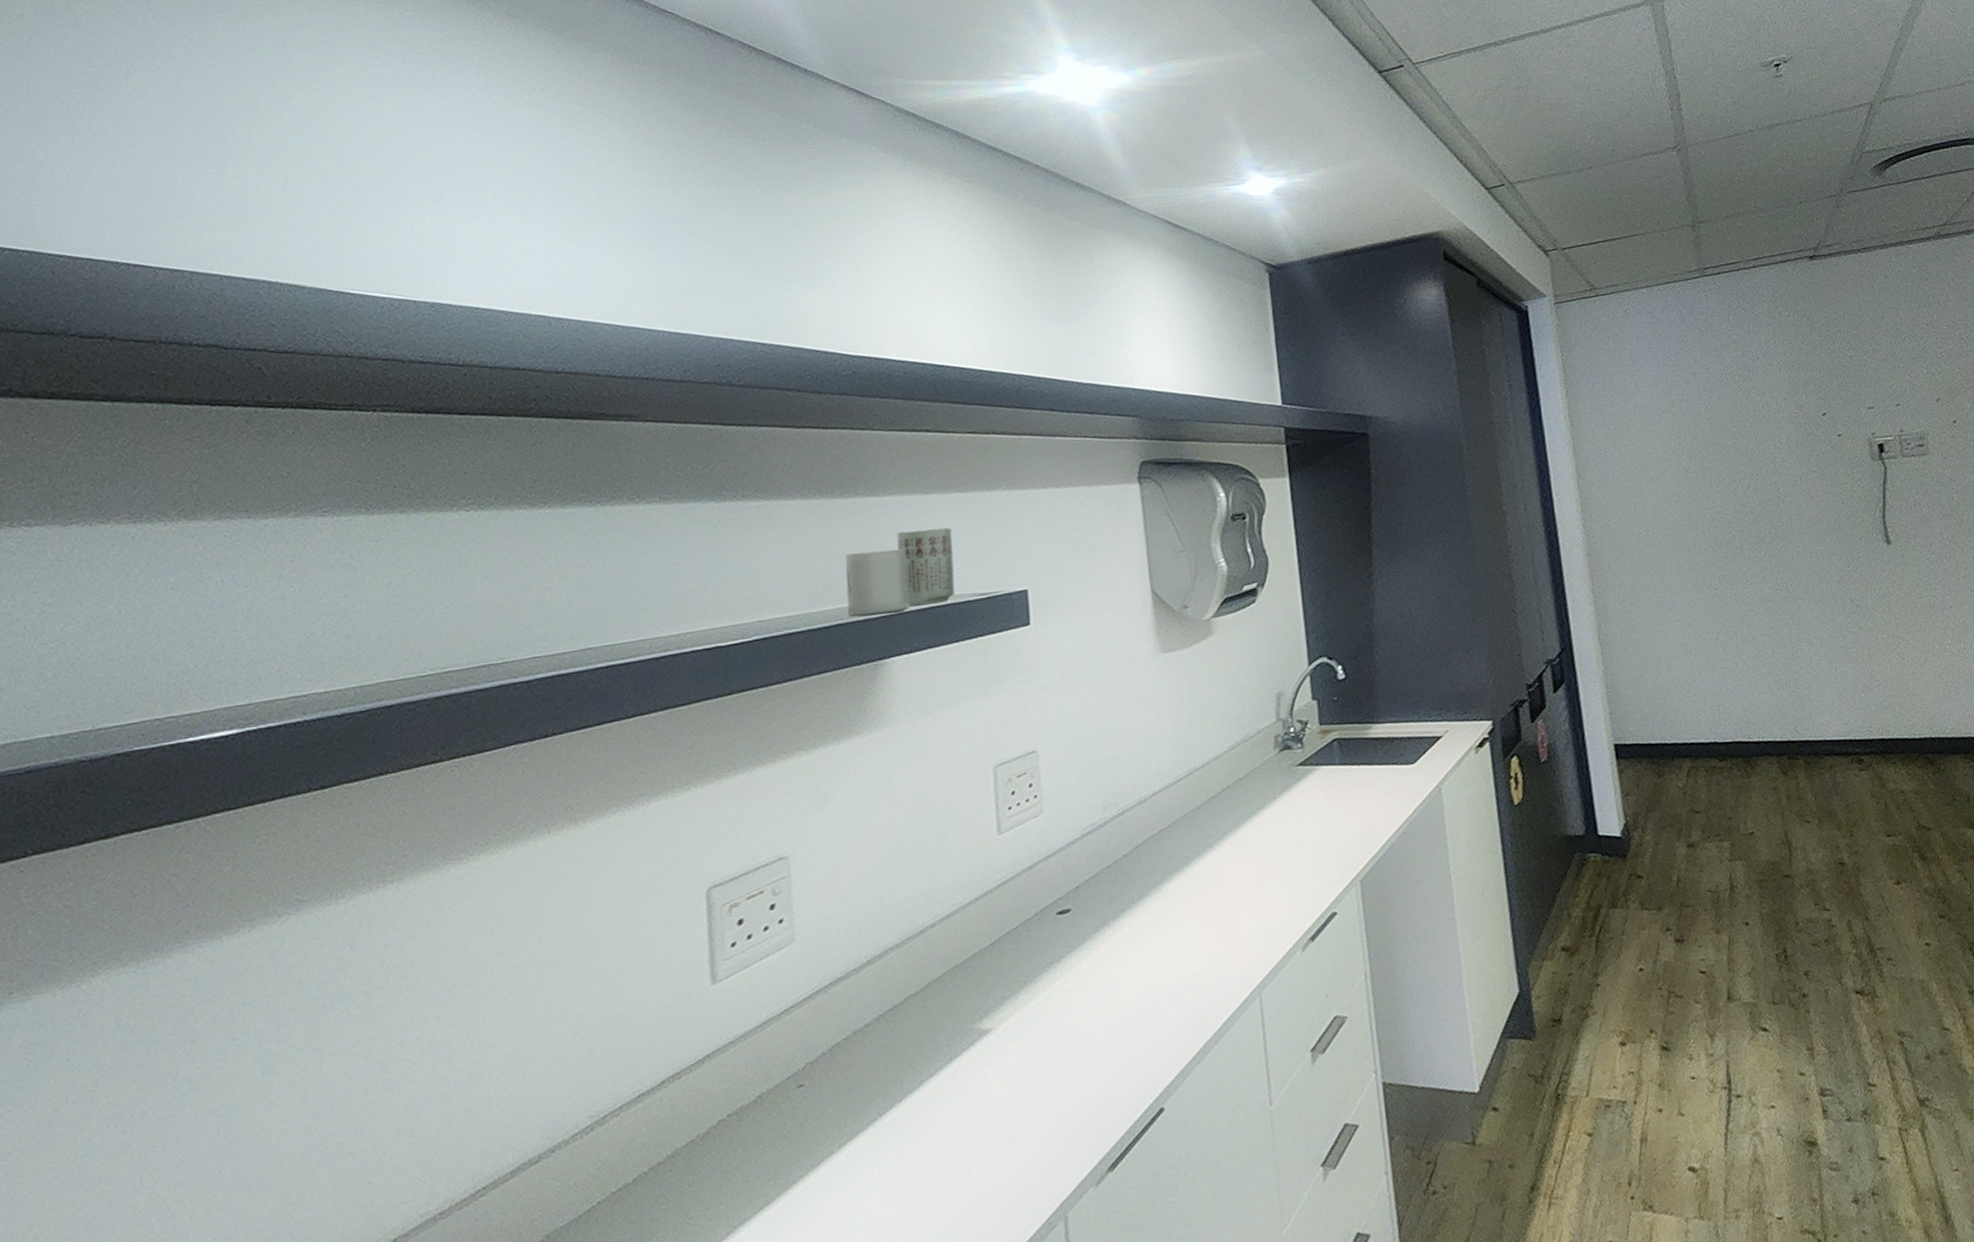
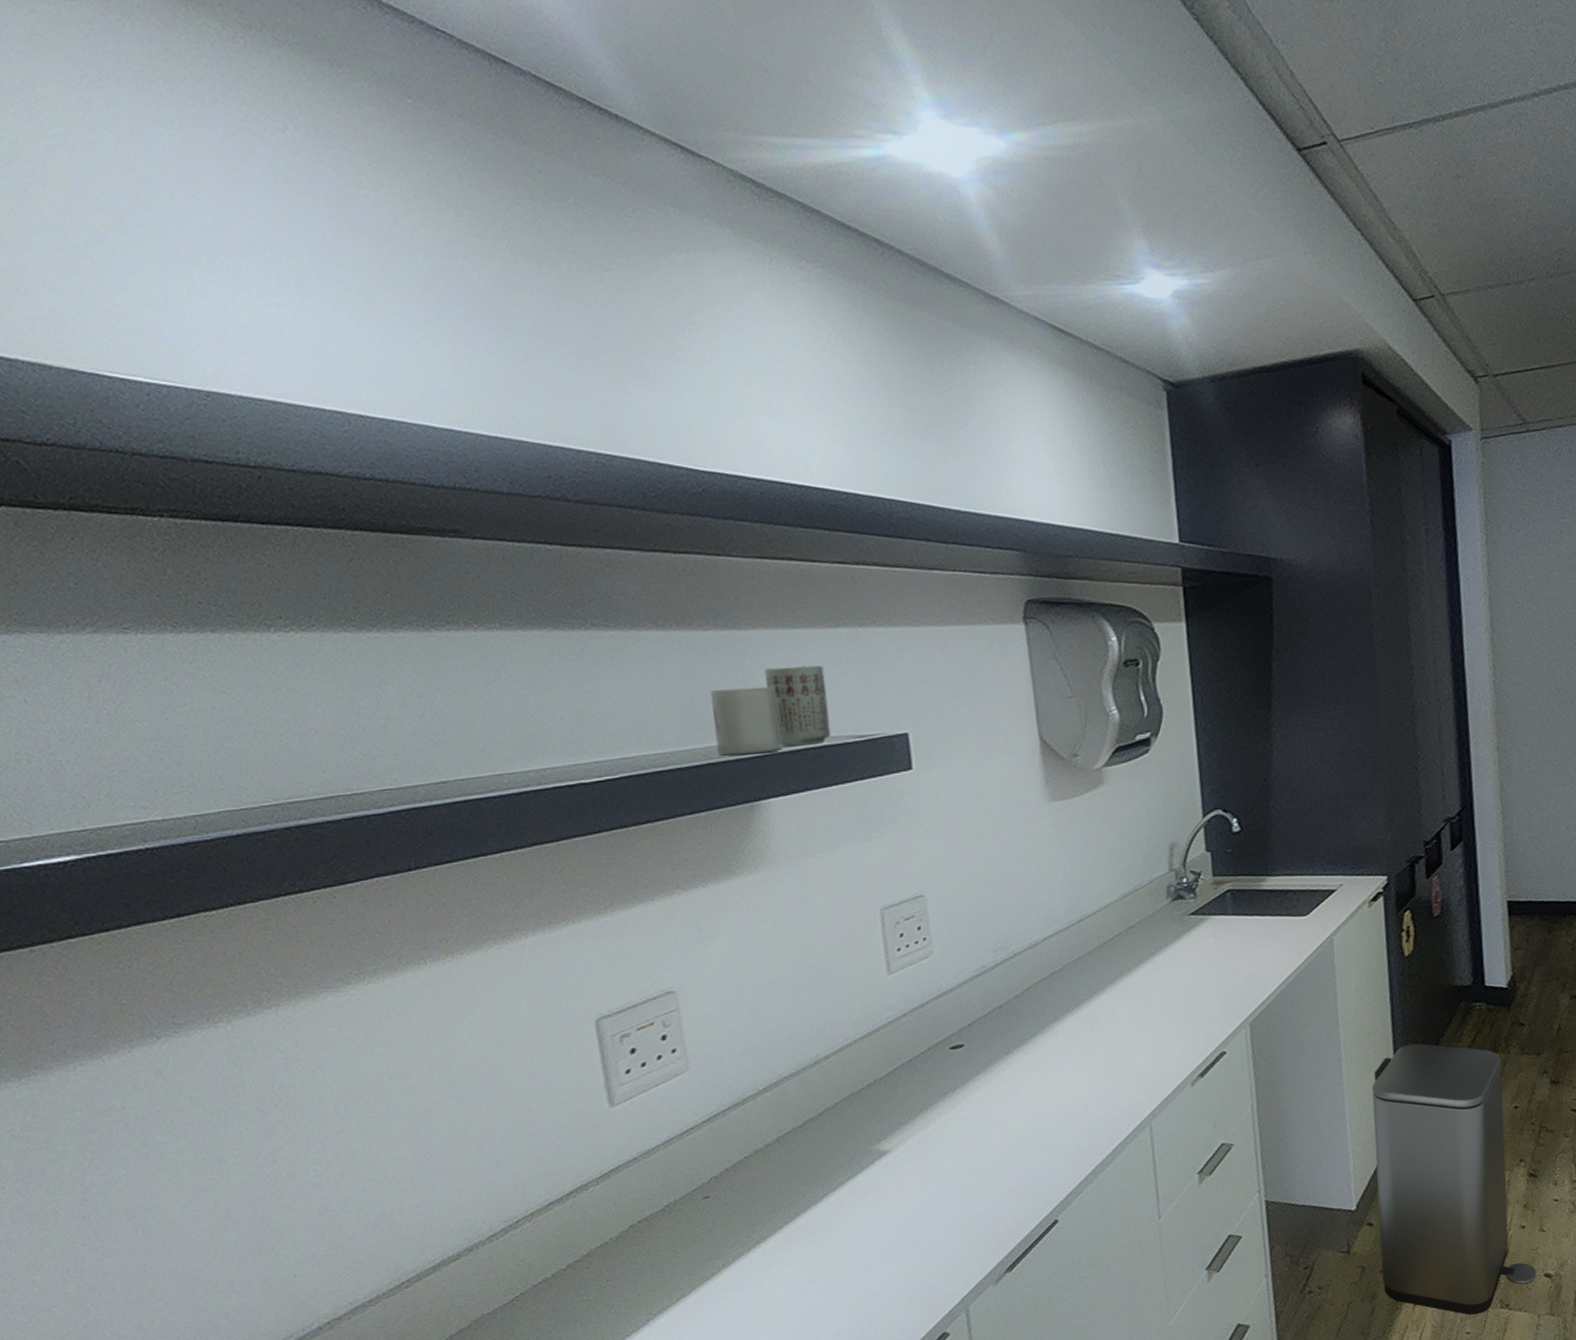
pedal bin: none [1489,899,1680,1219] -> present [1372,1043,1536,1315]

